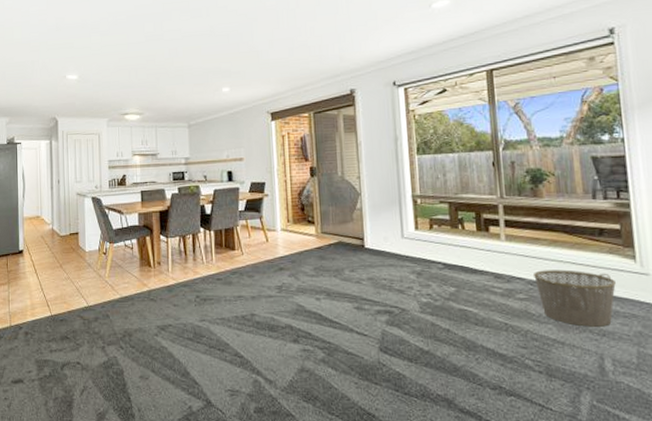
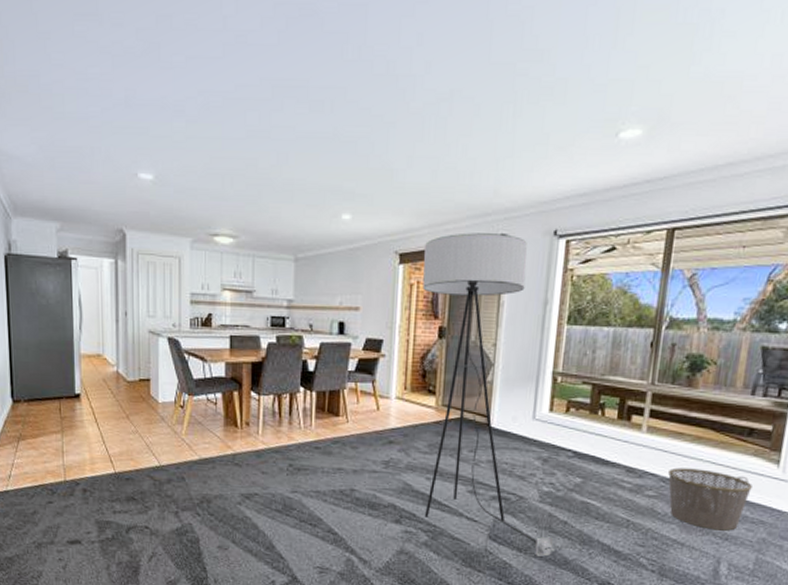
floor lamp: none [289,89,442,366] -> present [423,233,554,558]

